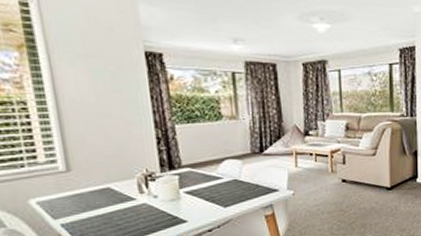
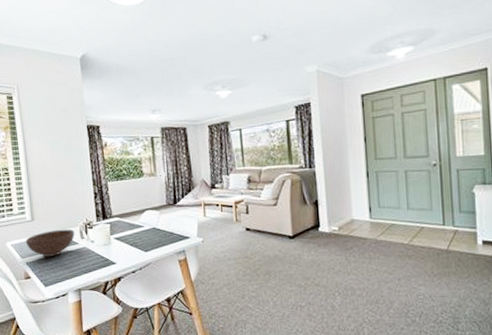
bowl: none [58,181,131,217] -> present [25,229,75,257]

